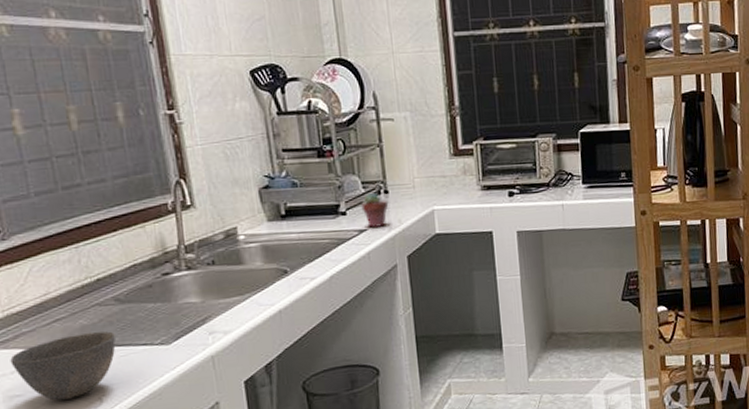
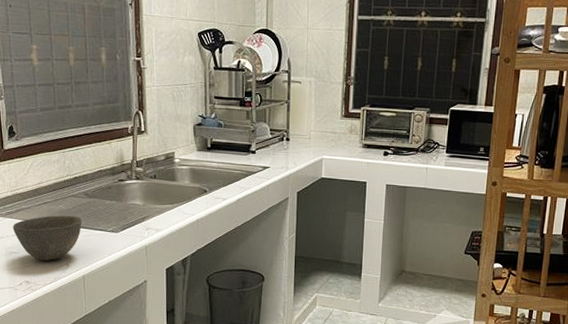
potted succulent: present [361,193,388,228] -> none [267,139,288,166]

